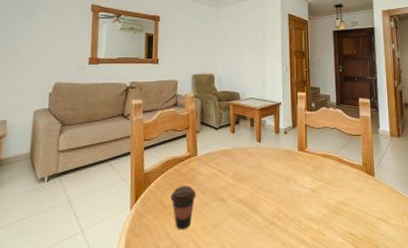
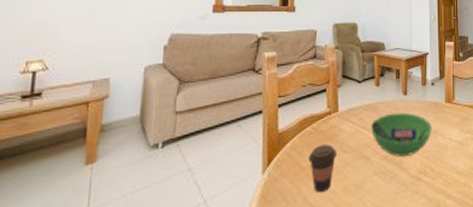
bowl: none [226,159,285,202] -> present [370,112,432,158]

